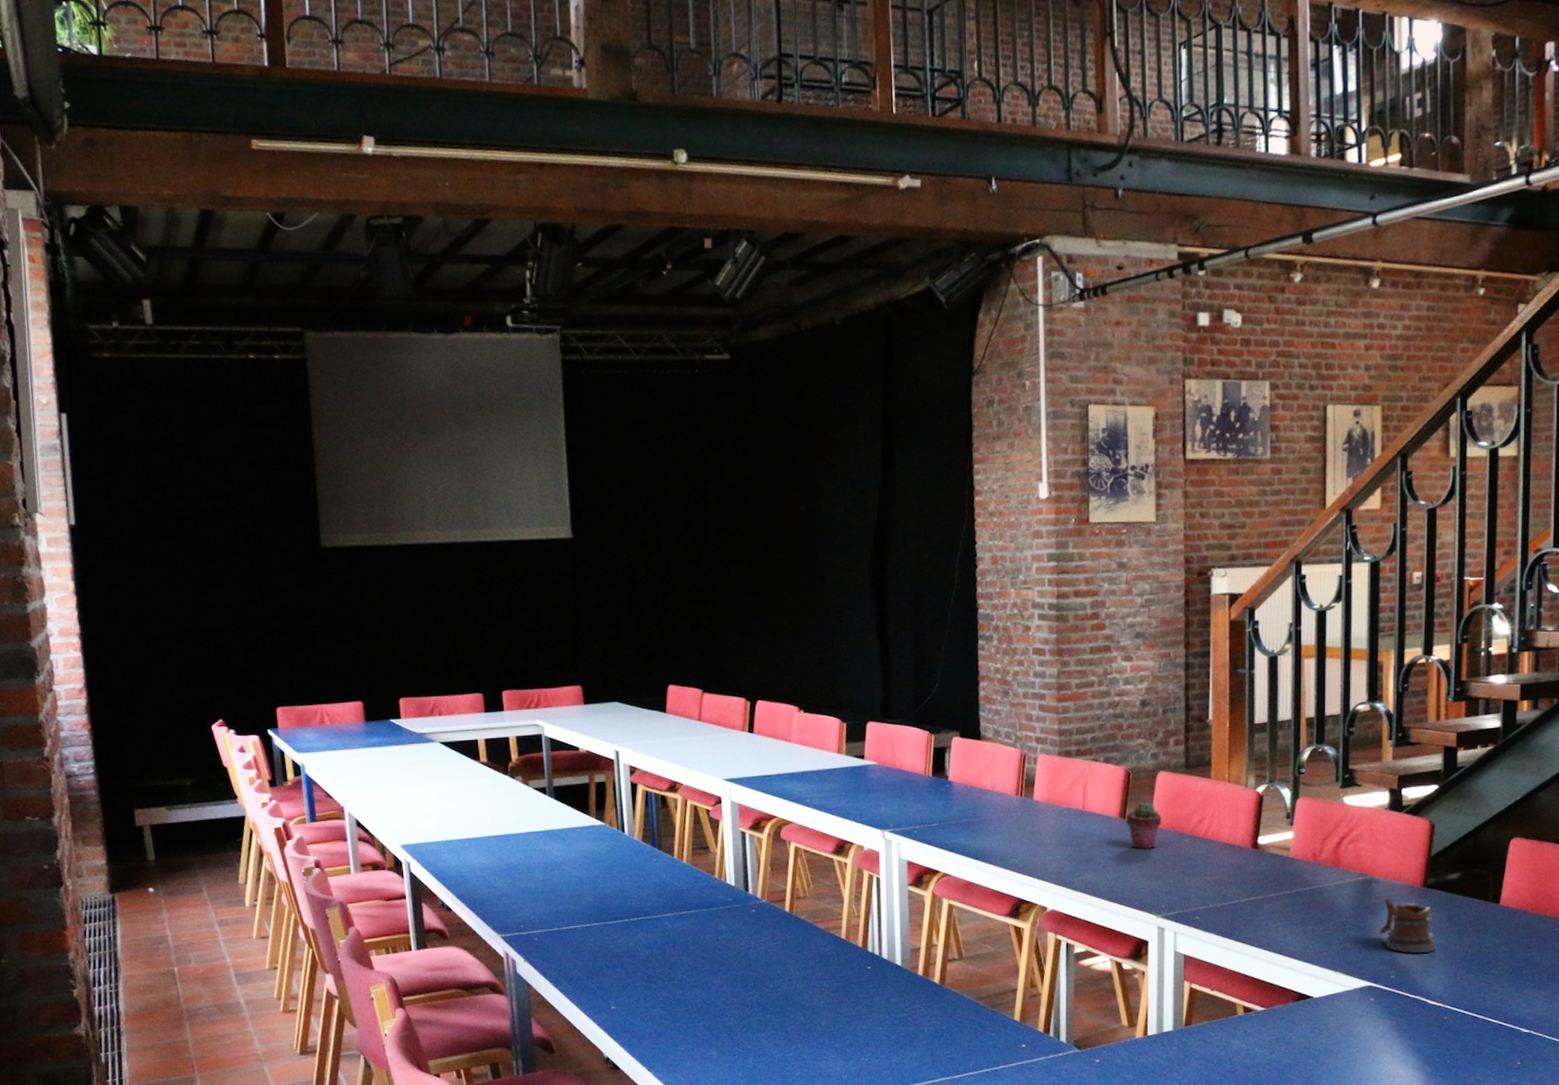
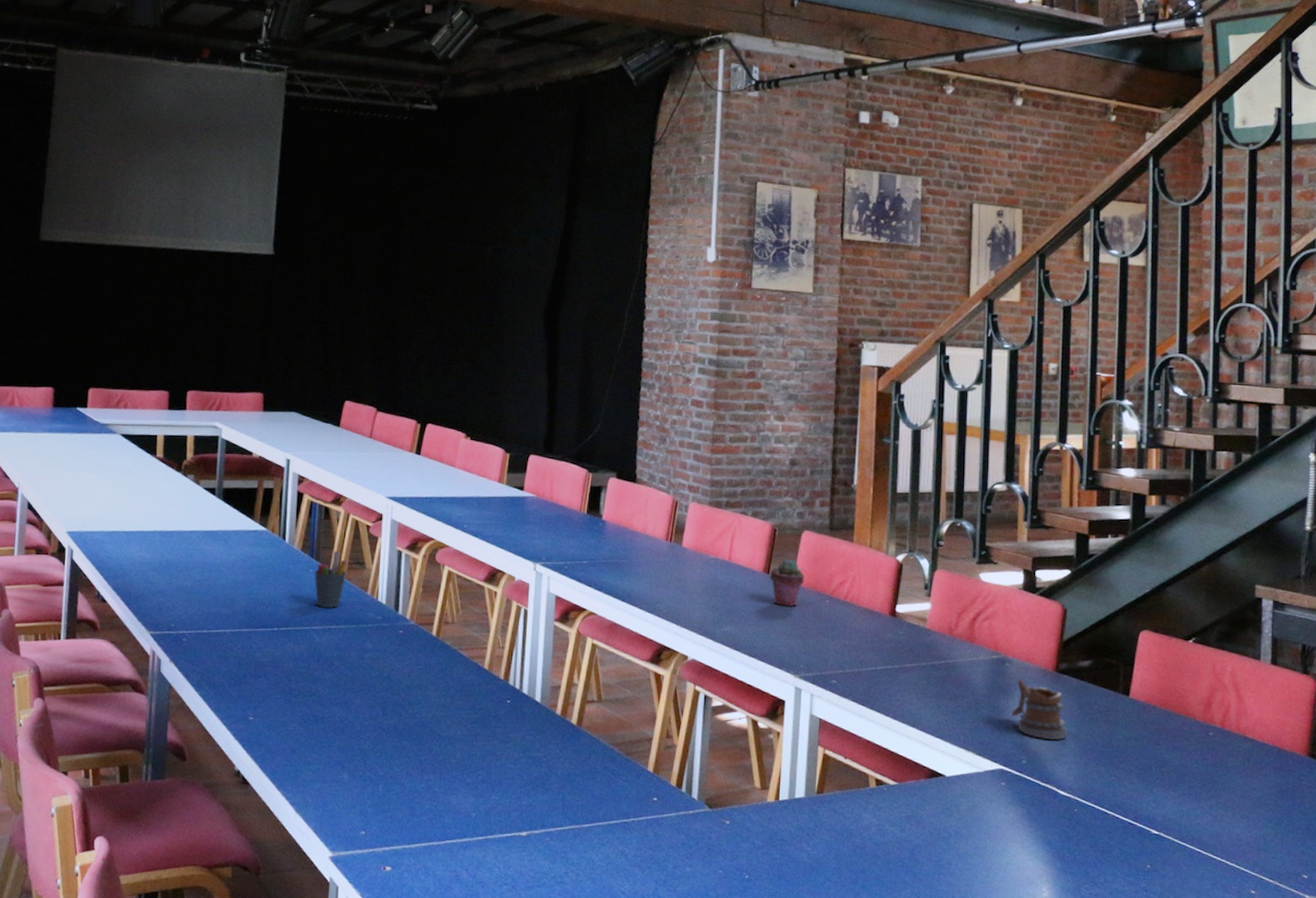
pen holder: none [658,838,691,896] -> present [314,550,347,609]

